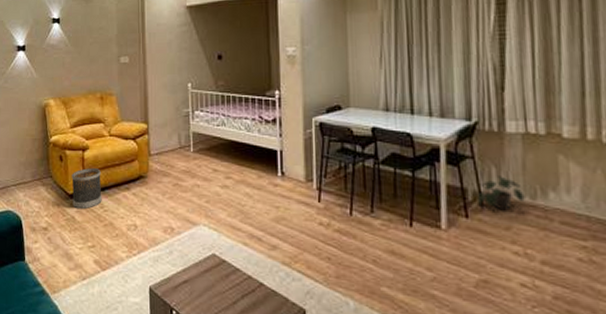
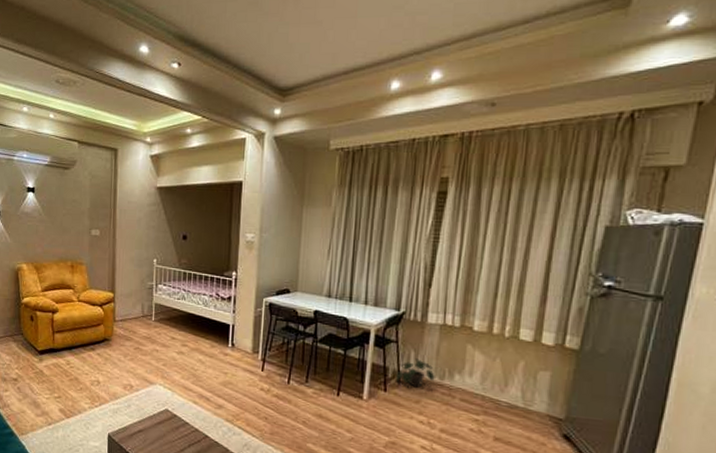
wastebasket: present [71,168,102,210] -> none [41,328,69,365]

